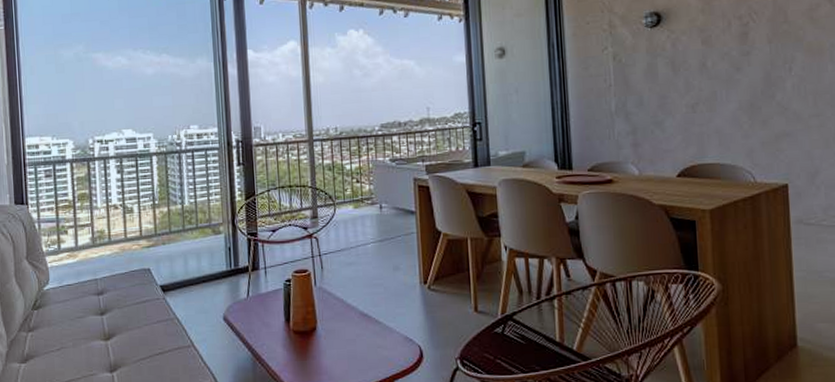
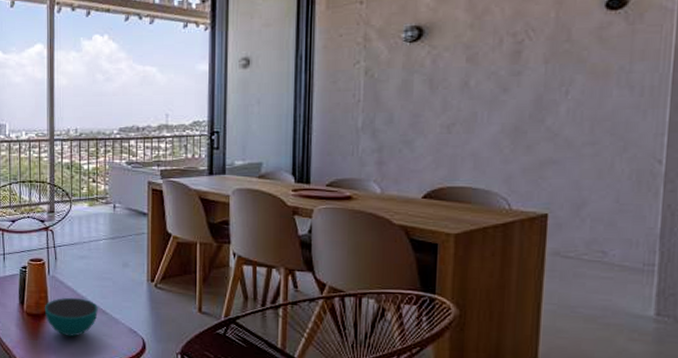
bowl: none [312,308,371,352] -> present [44,297,98,337]

